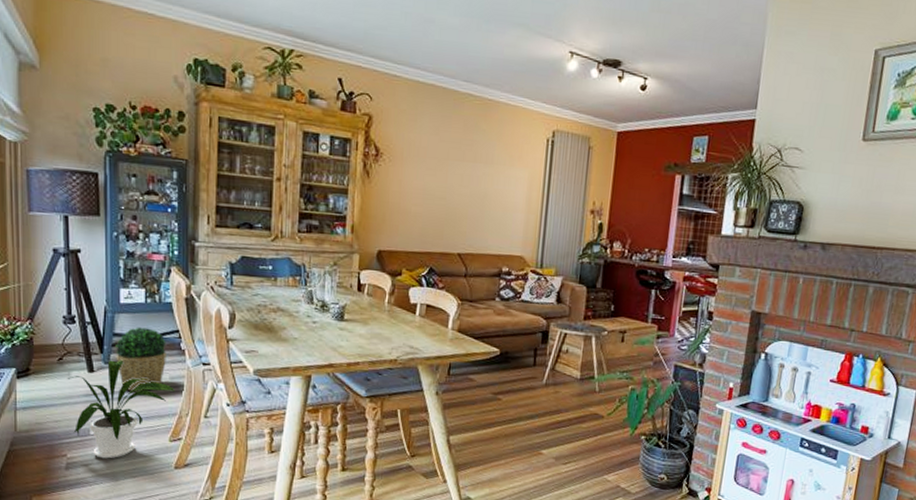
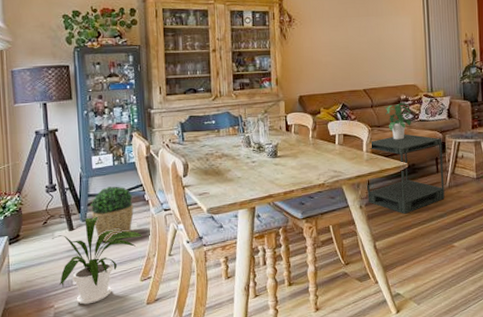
side table: none [446,314,546,409] -> present [367,134,445,214]
potted plant: none [480,276,513,321] -> present [383,103,411,140]

